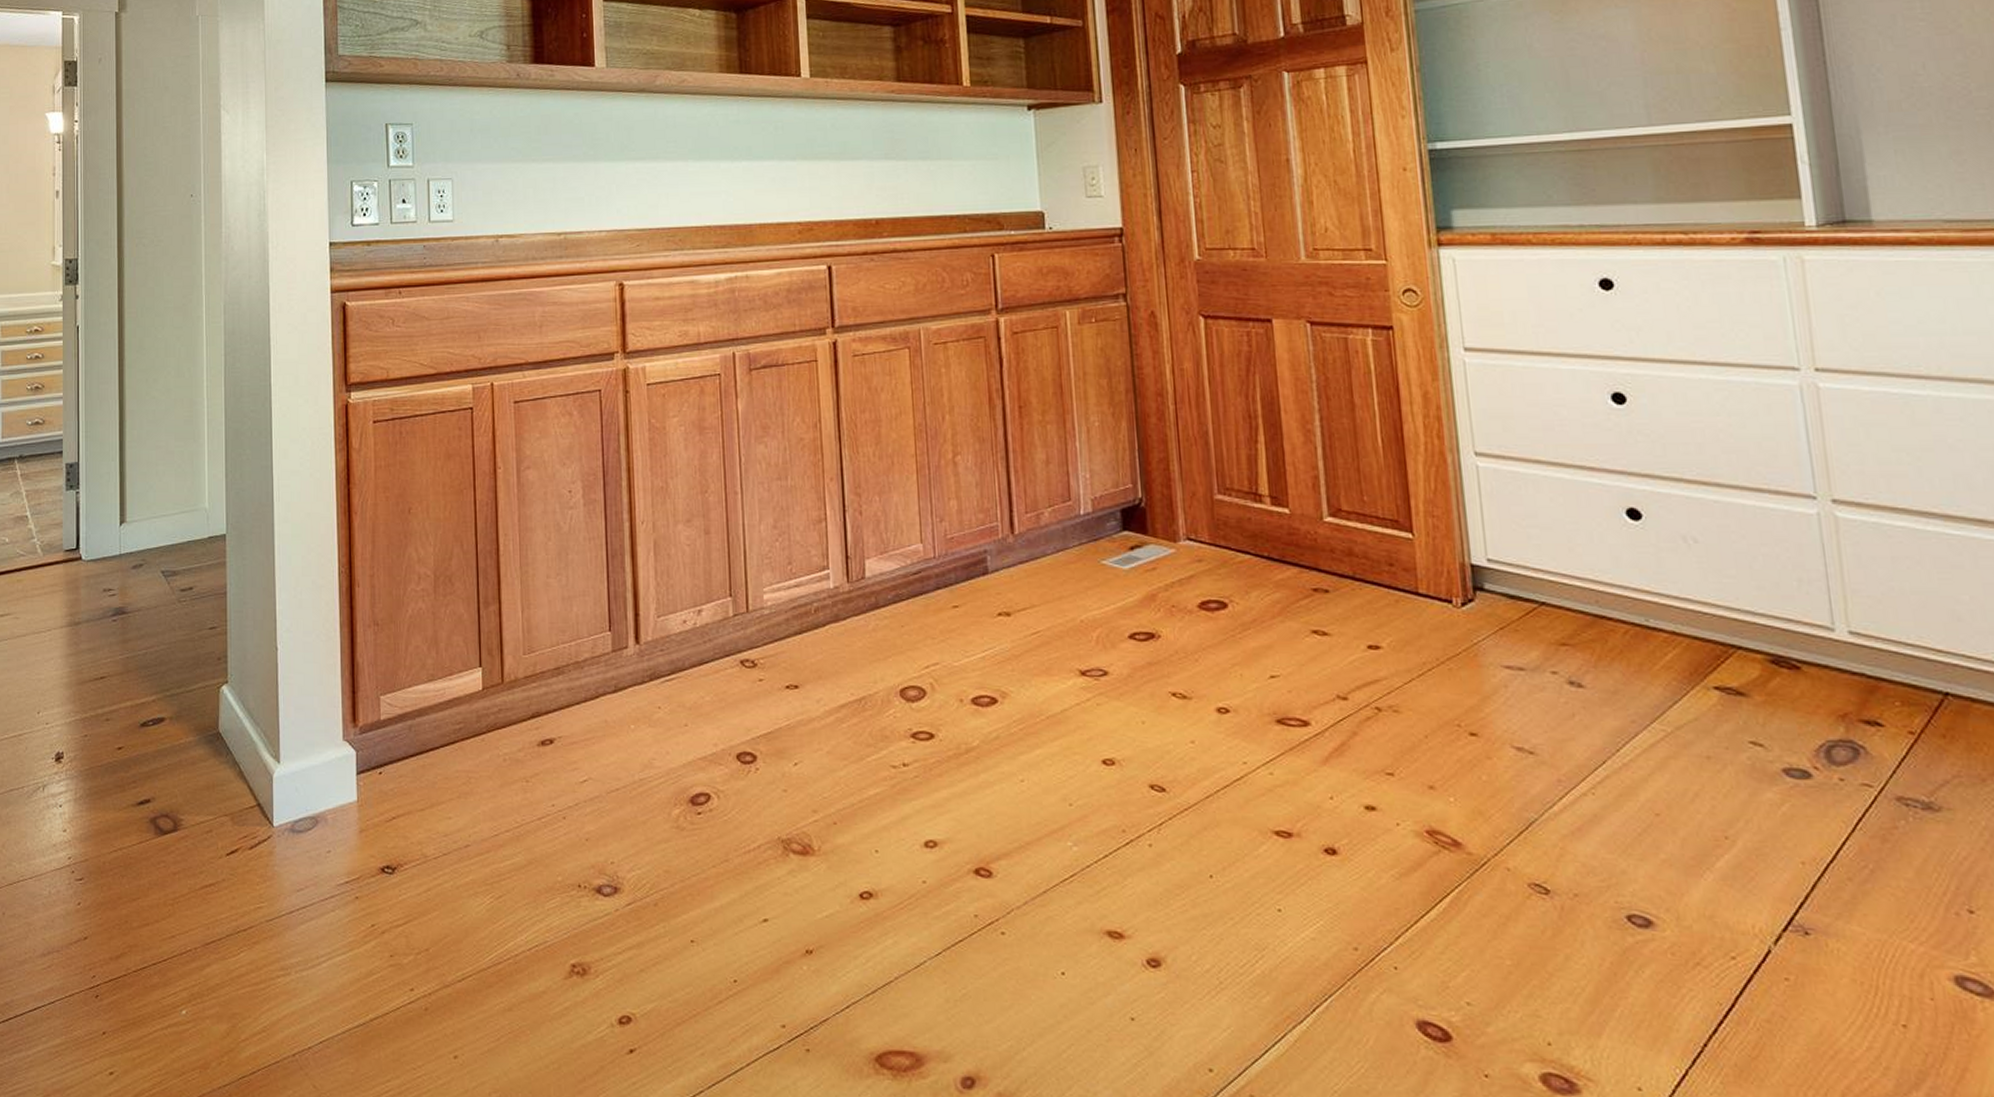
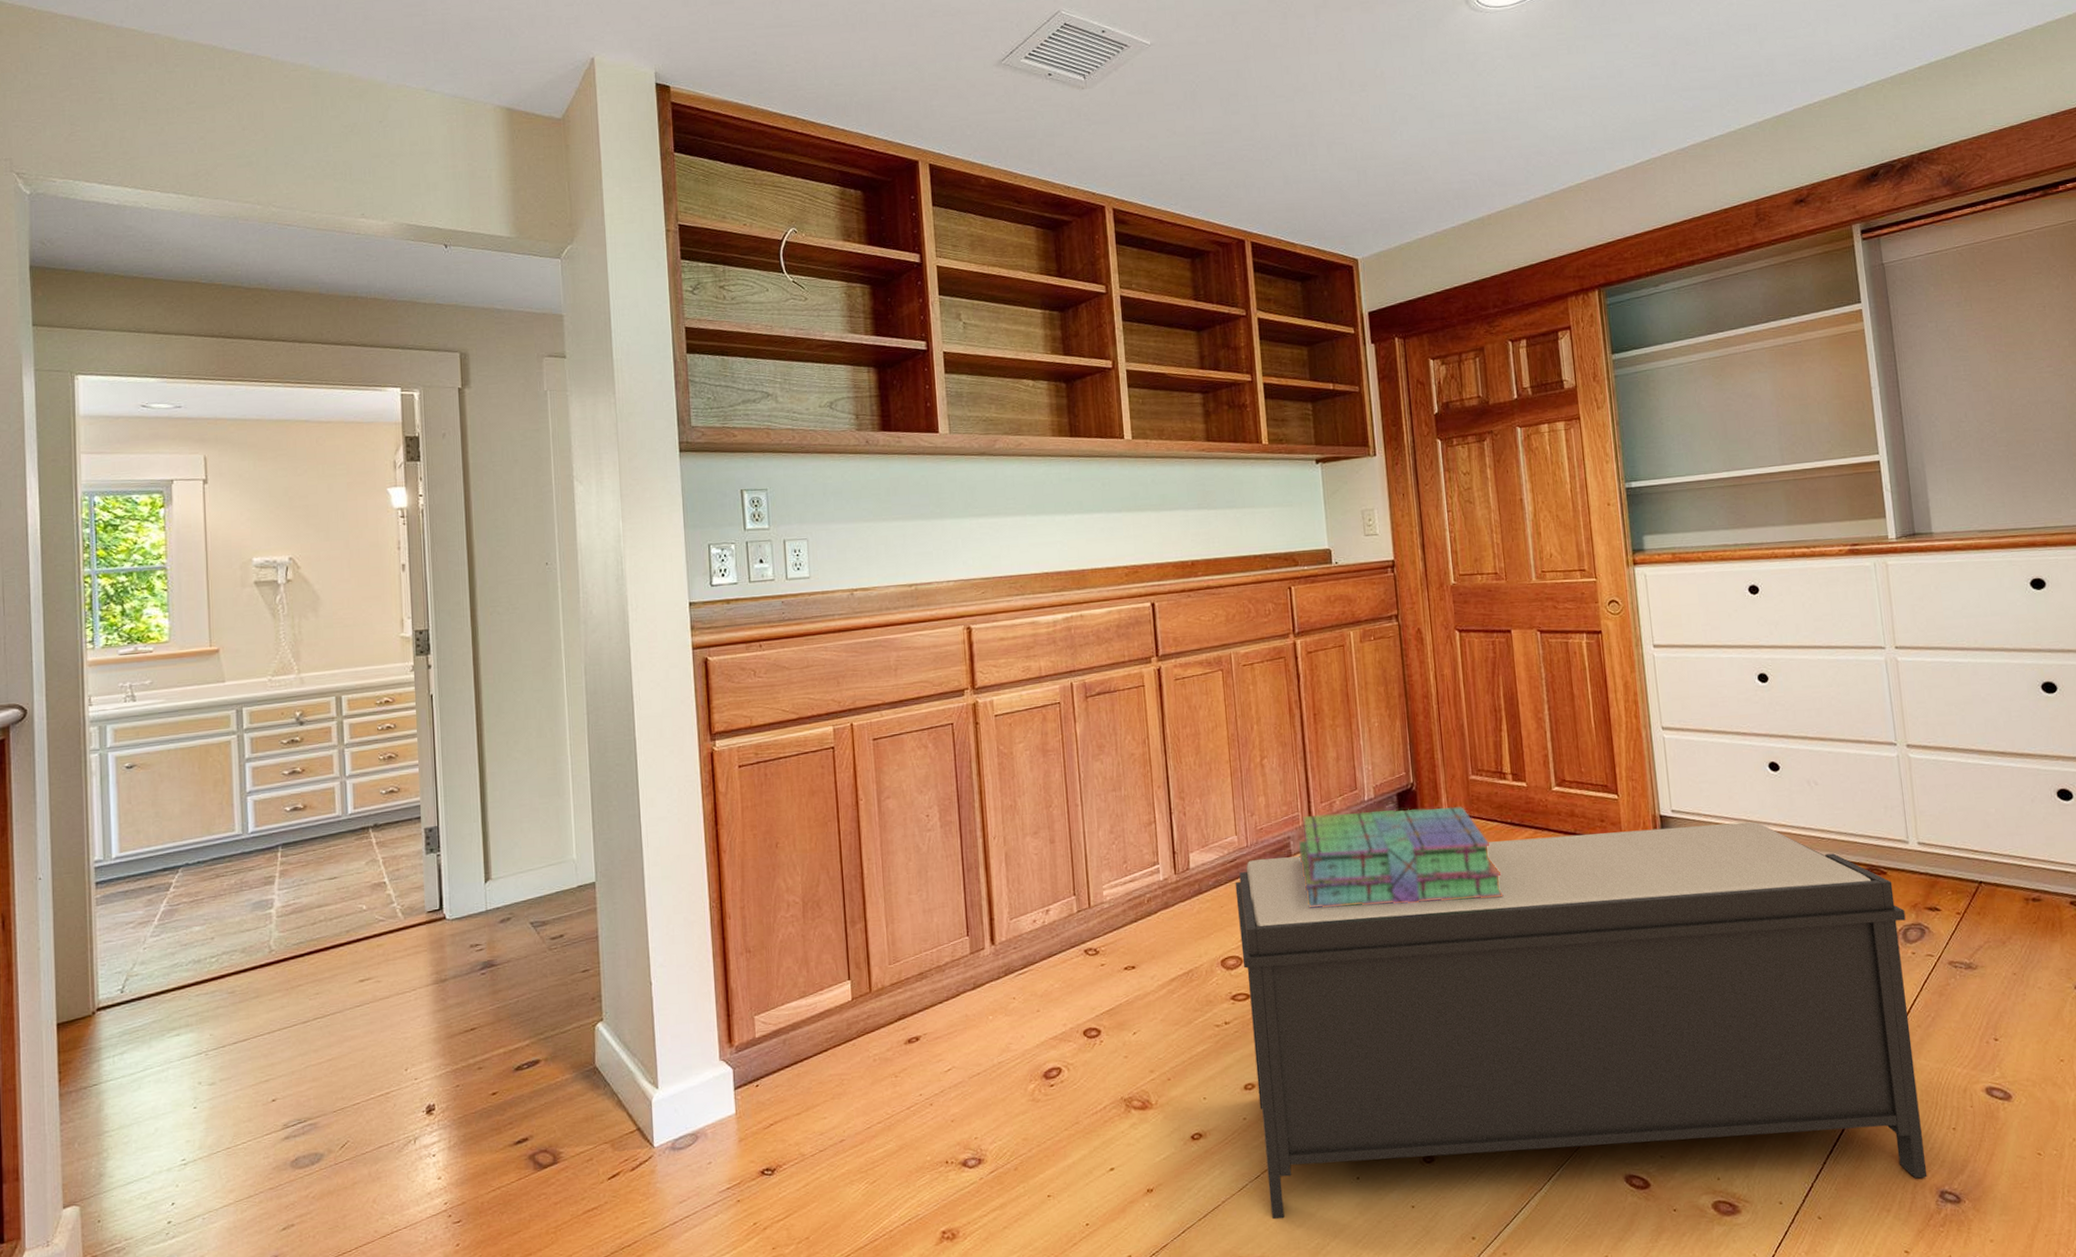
bench: none [919,573,1863,1087] -> present [1235,821,1928,1220]
stack of books: none [997,526,1257,649] -> present [1299,806,1504,908]

